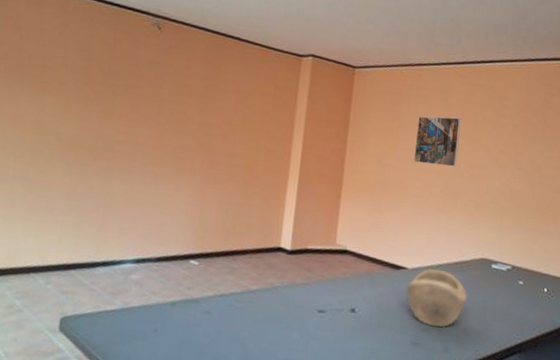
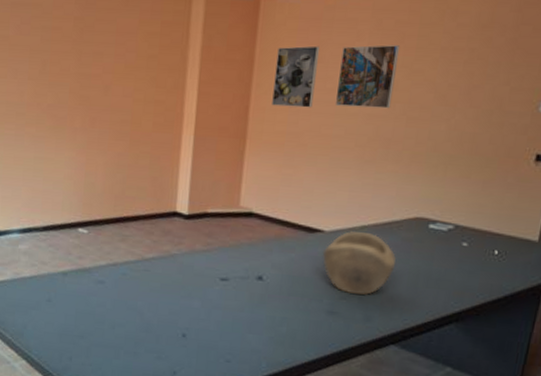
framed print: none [363,113,400,163] -> present [272,45,319,108]

